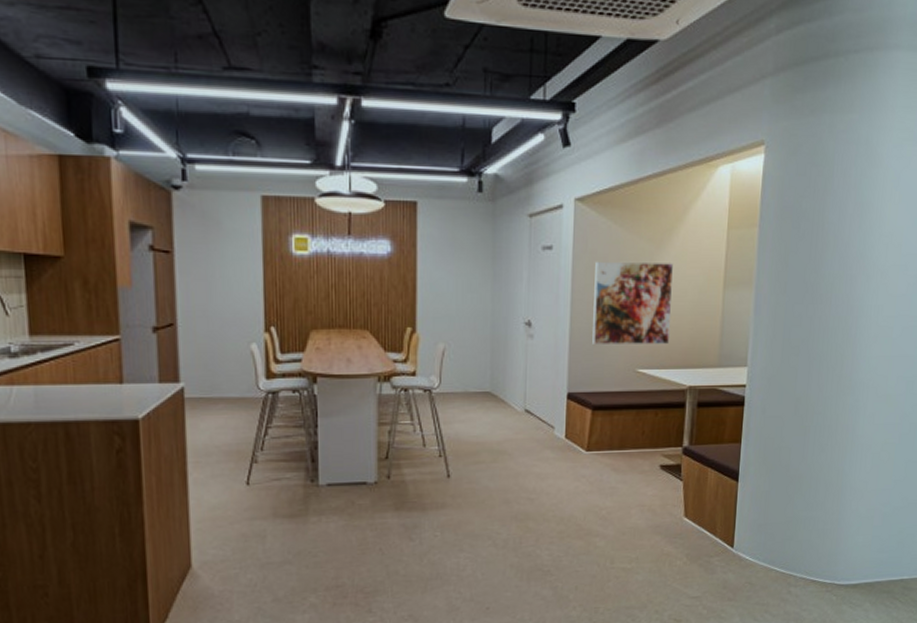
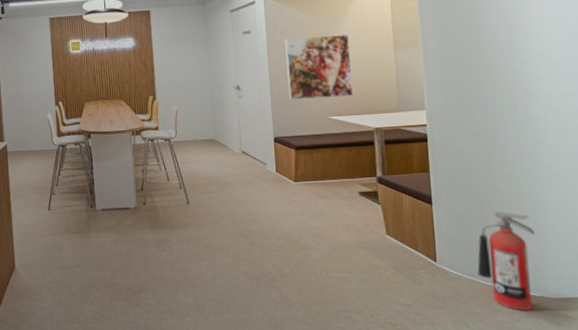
fire extinguisher: none [773,489,838,599] -> present [477,211,536,311]

